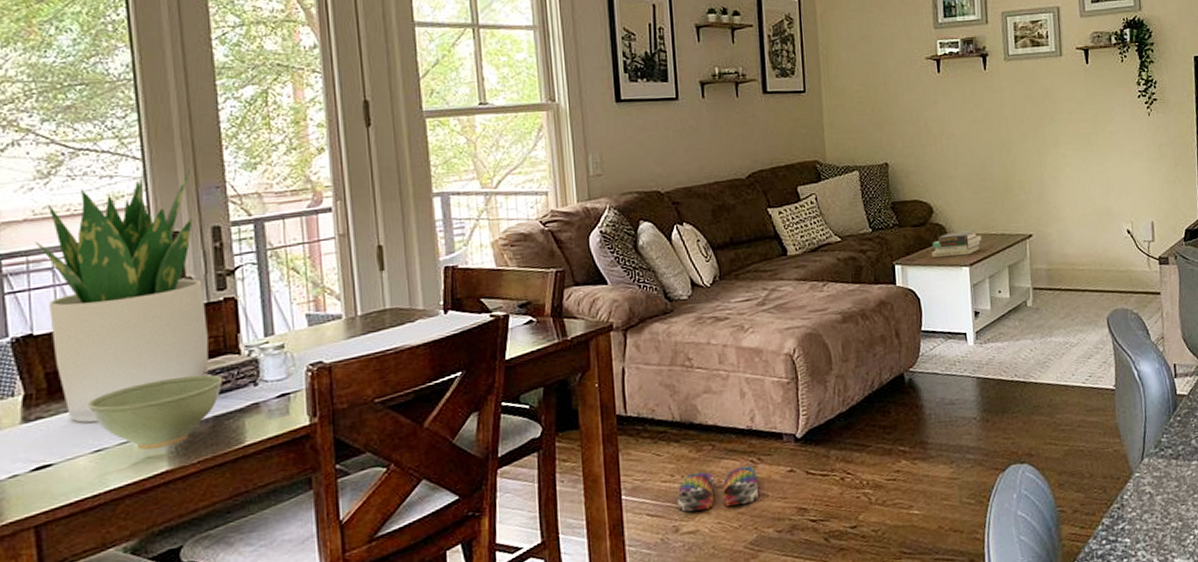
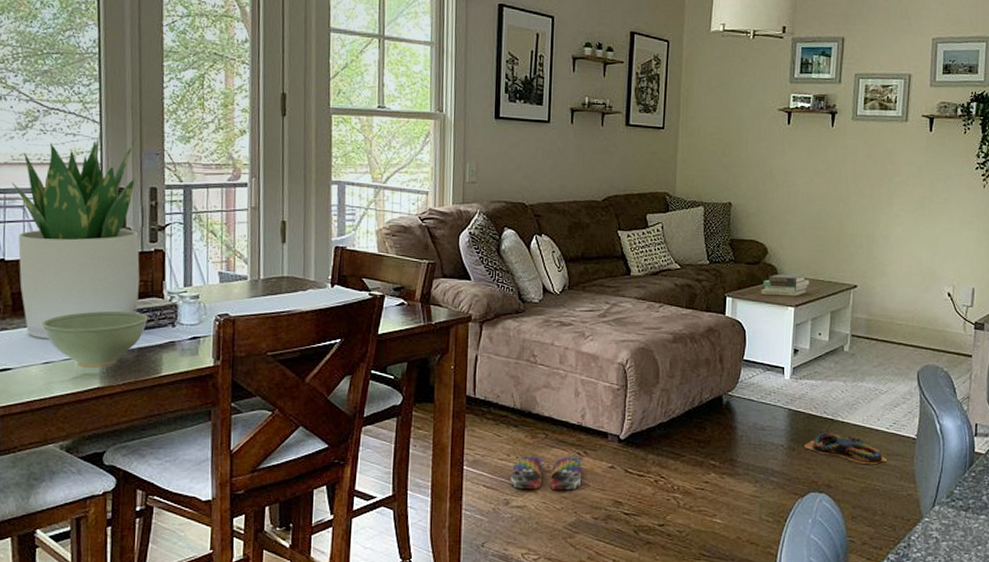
dog toy: none [998,396,1089,426] -> present [804,432,888,465]

